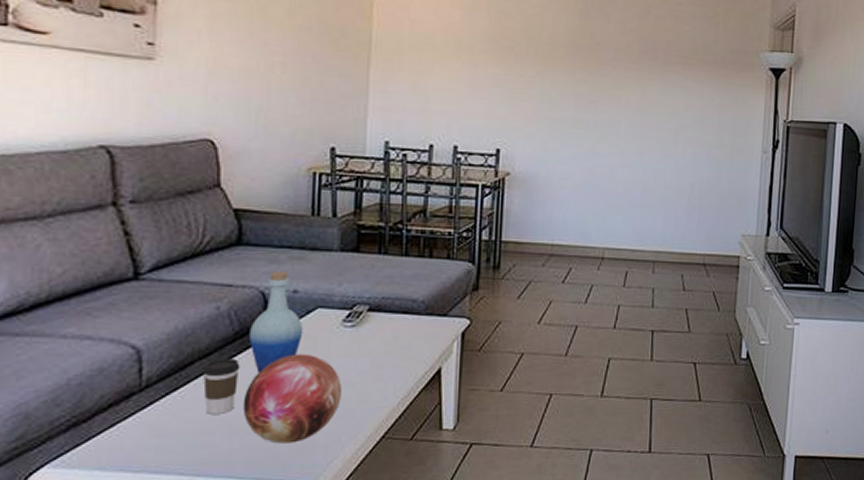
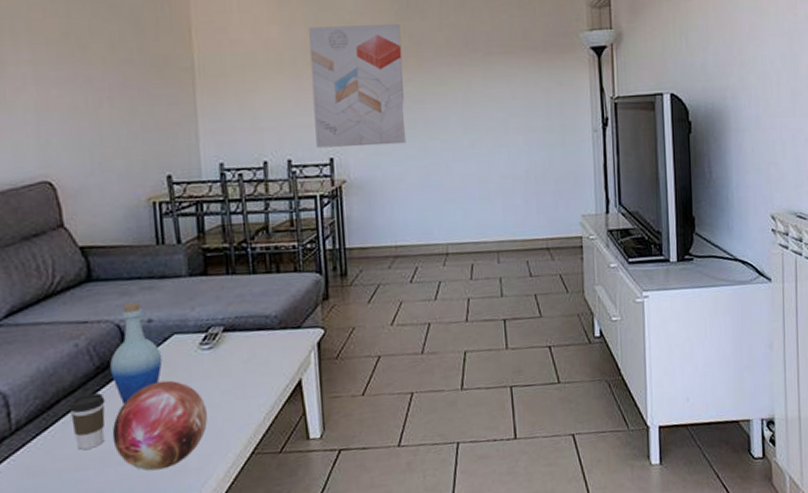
wall art: none [485,16,582,143] -> present [309,23,407,148]

